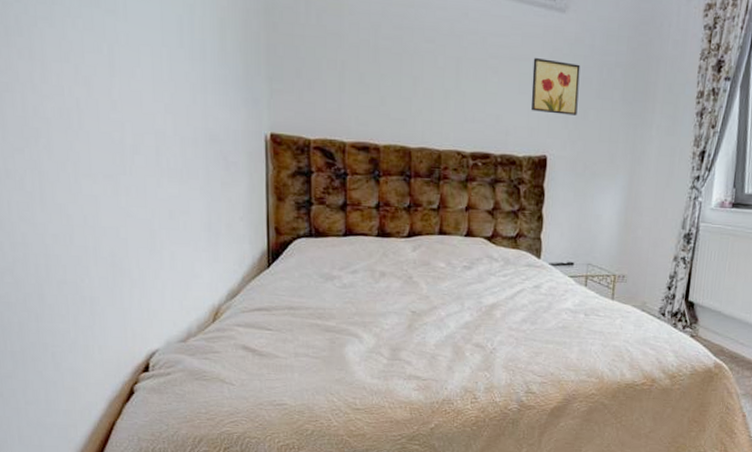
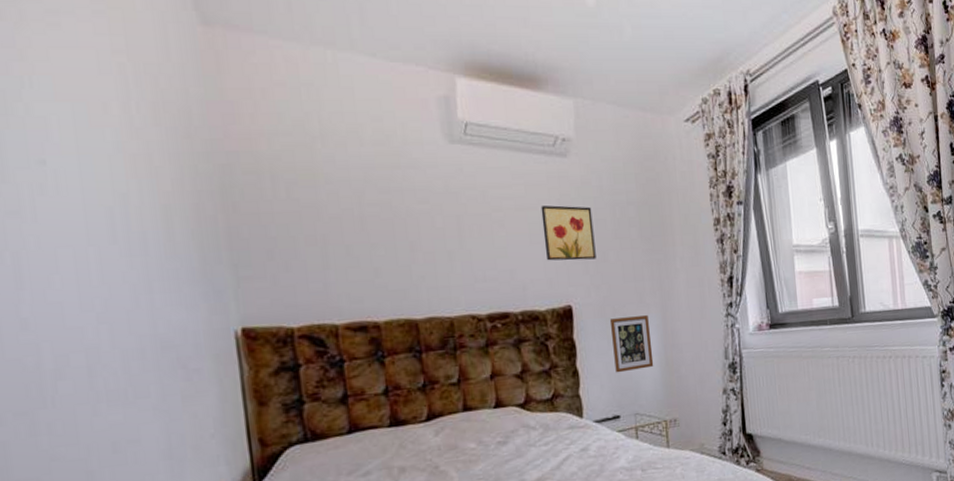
picture frame: none [577,174,616,225] -> present [609,315,654,373]

